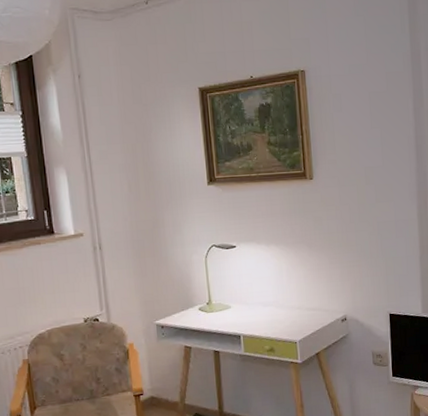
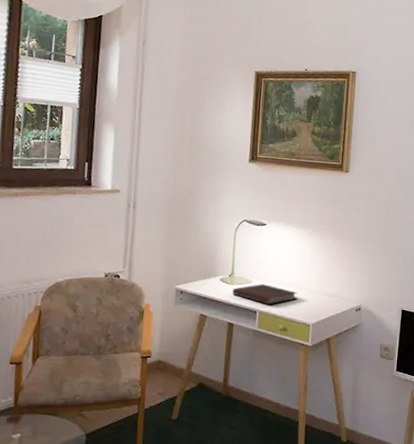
notebook: none [213,307,280,328] -> present [232,284,298,305]

